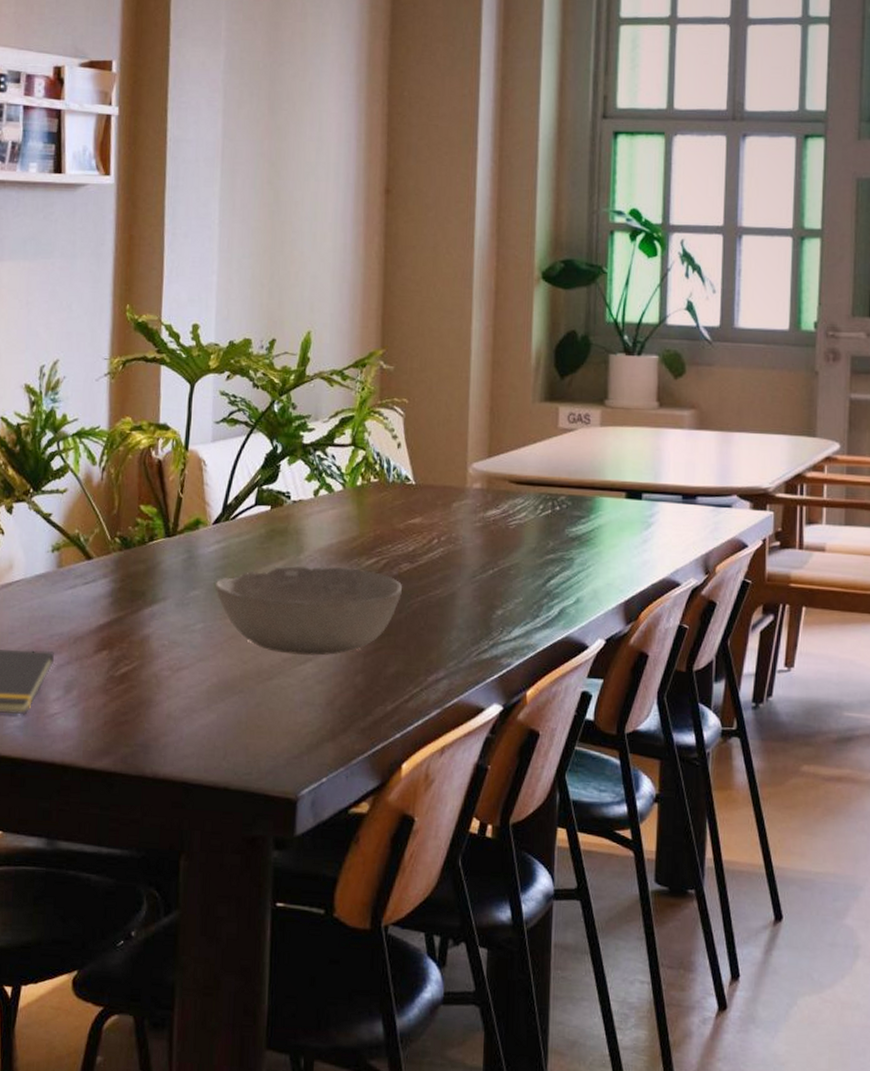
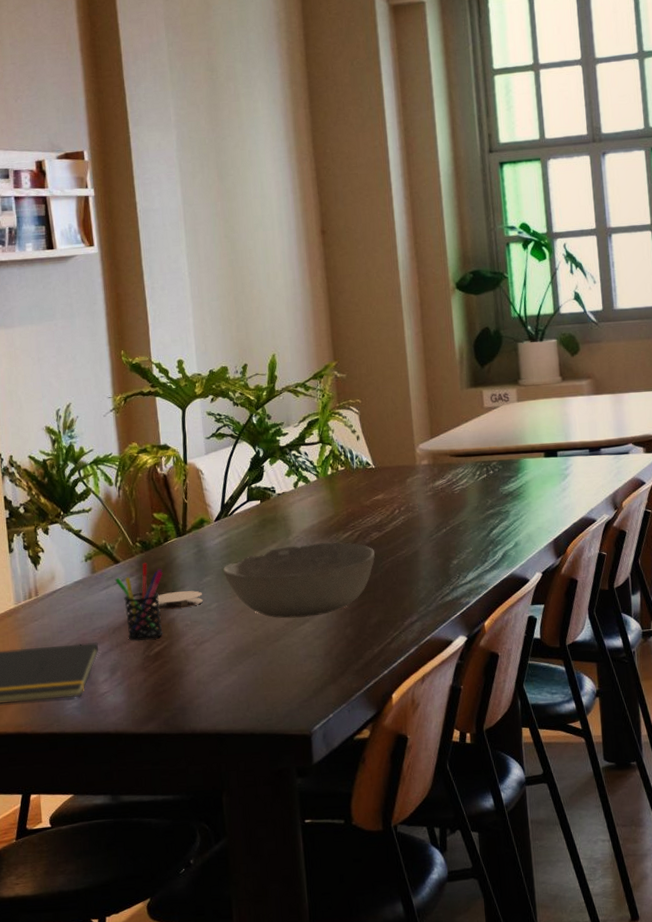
pen holder: none [84,563,143,658] -> present [115,563,163,641]
coaster: none [125,603,187,625] -> present [153,591,204,610]

